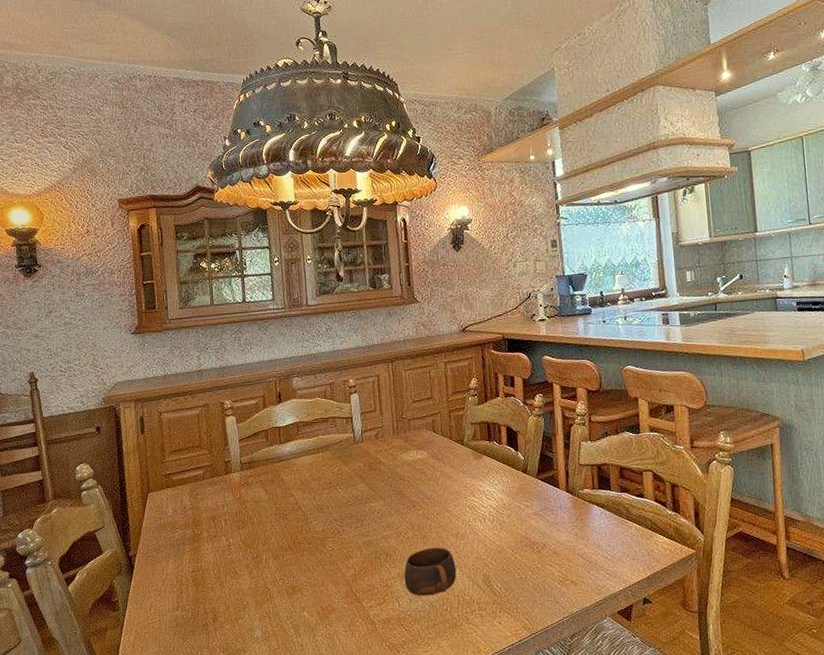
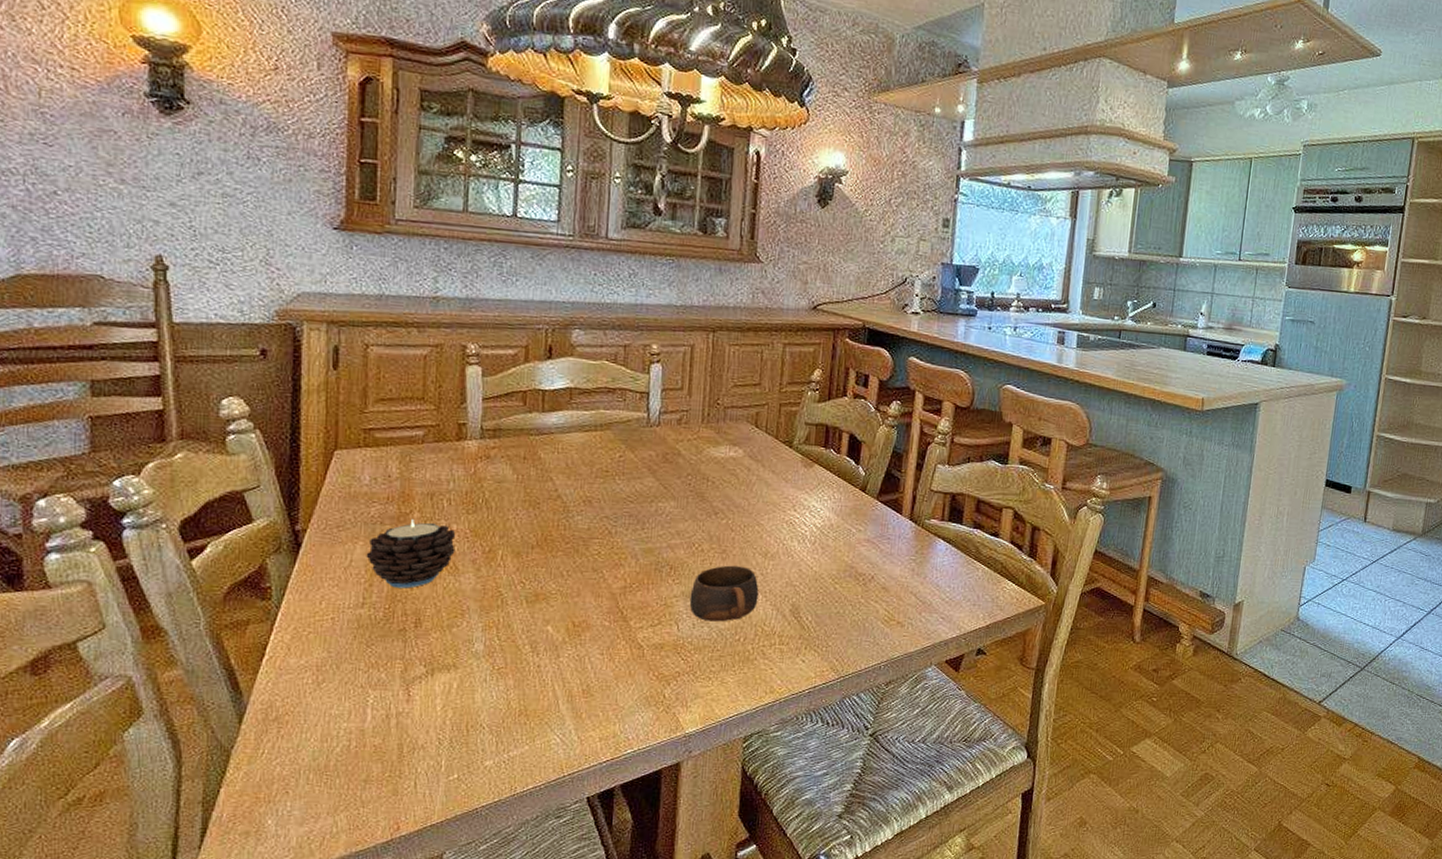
candle: none [175,538,234,593] -> present [366,518,456,588]

